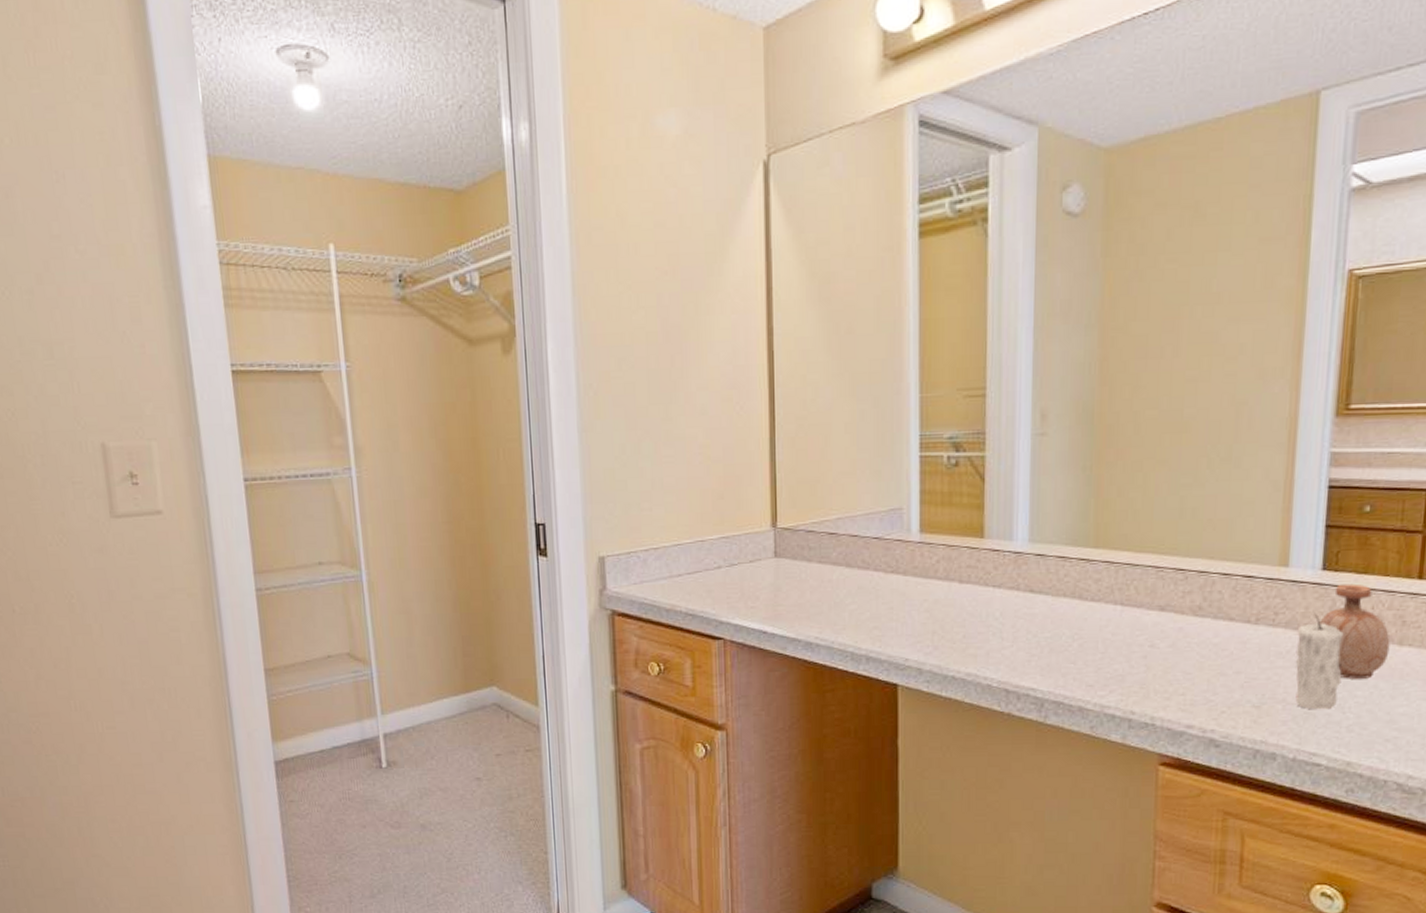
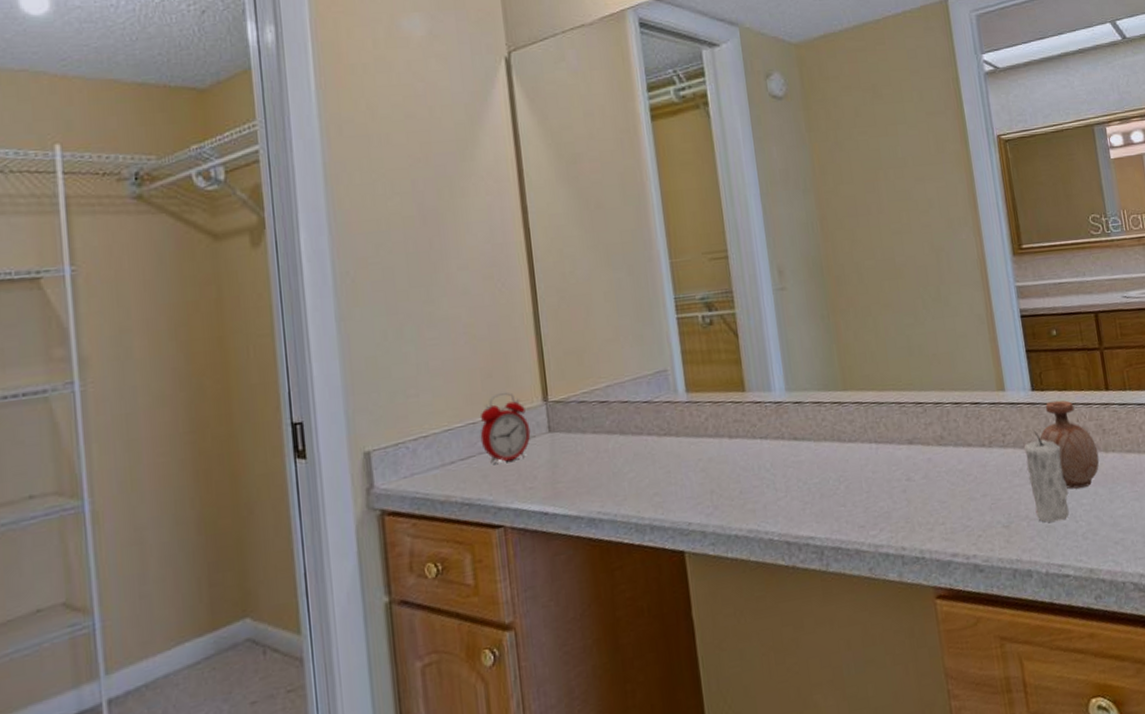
alarm clock: none [707,514,757,582] -> present [480,391,531,465]

